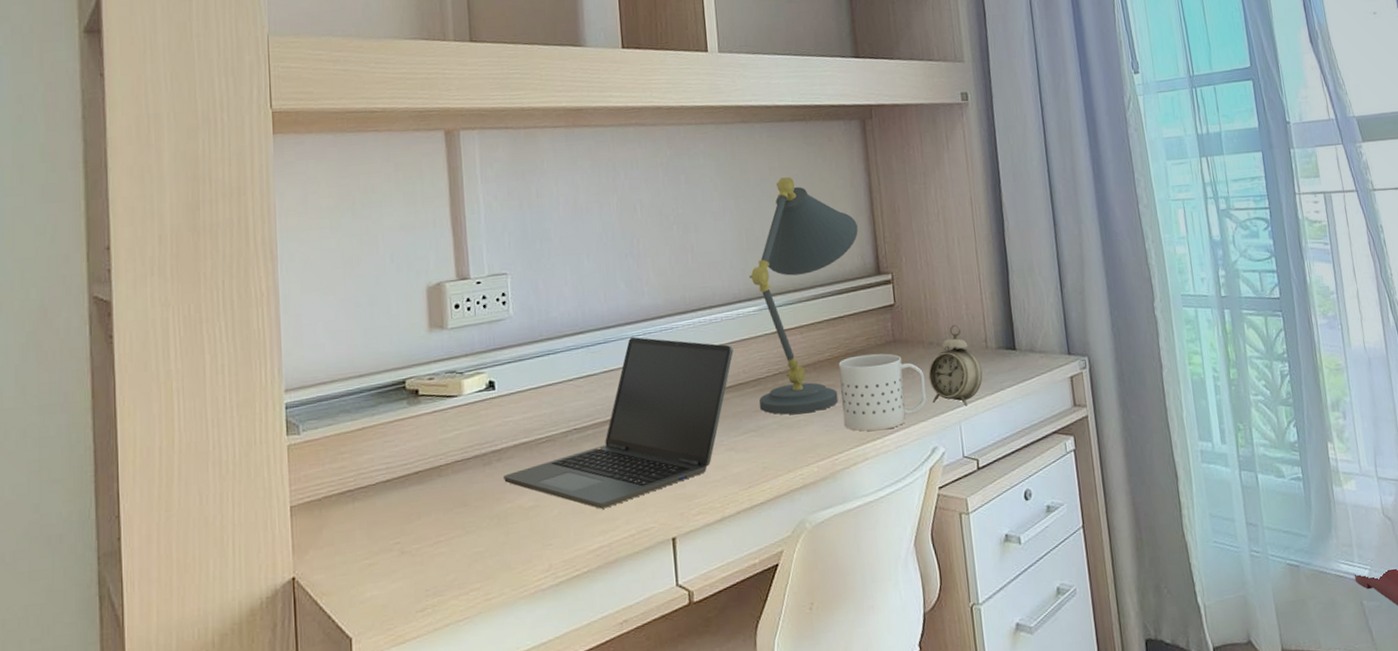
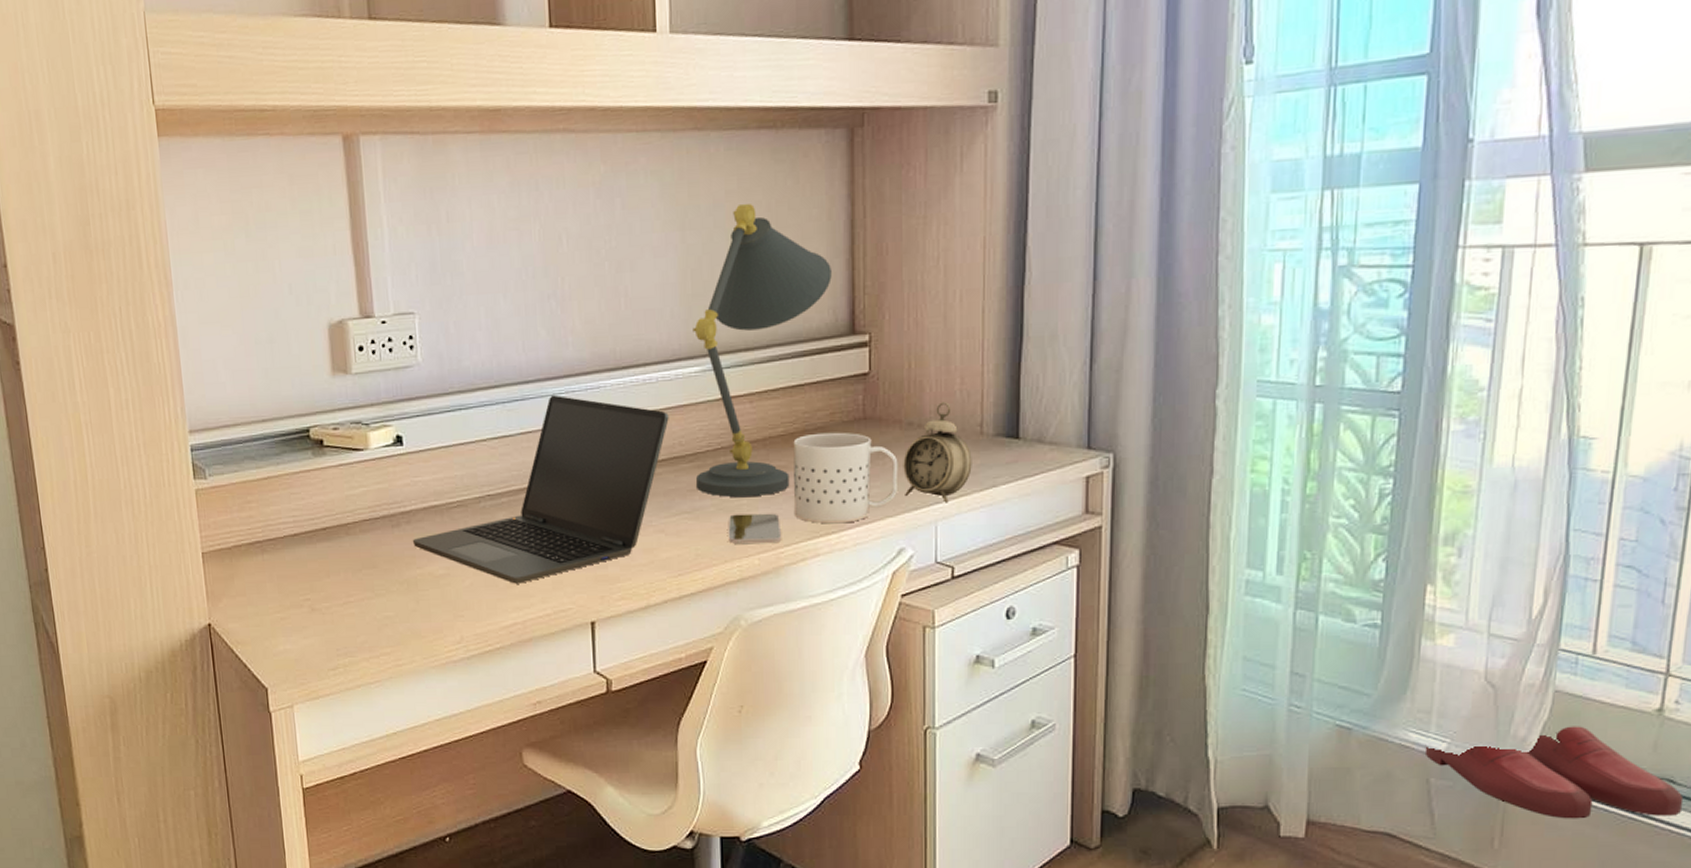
smartphone: none [789,425,836,456] -> present [728,513,782,545]

